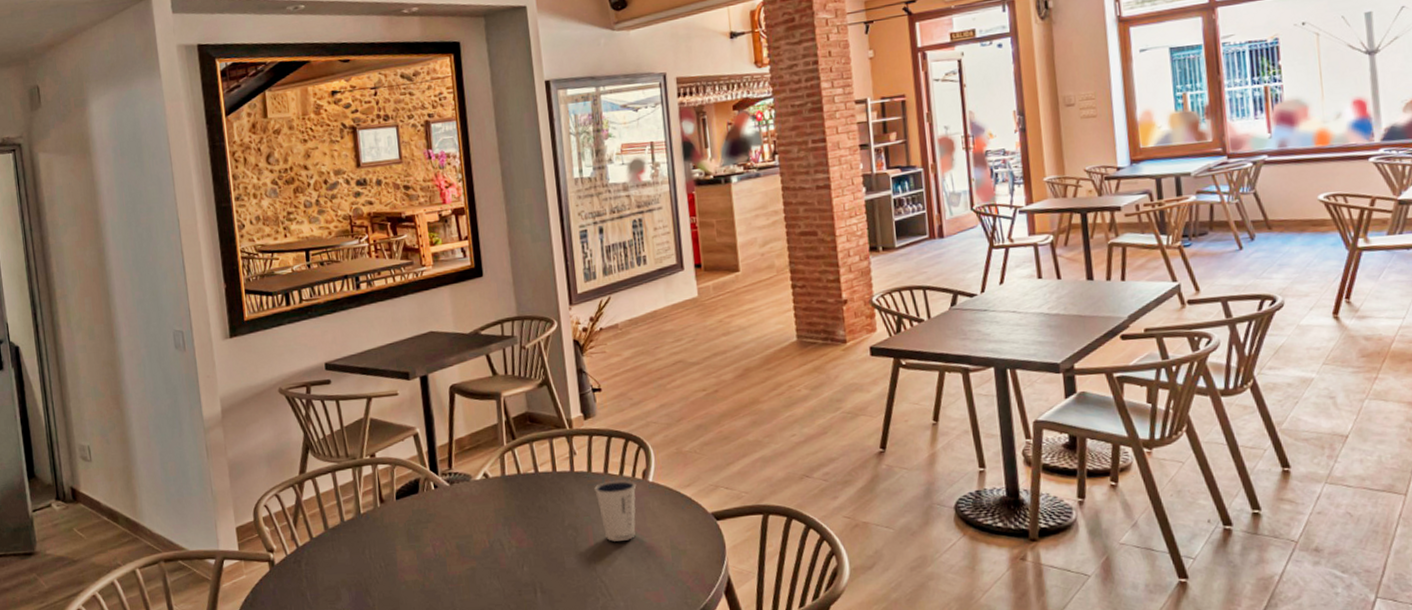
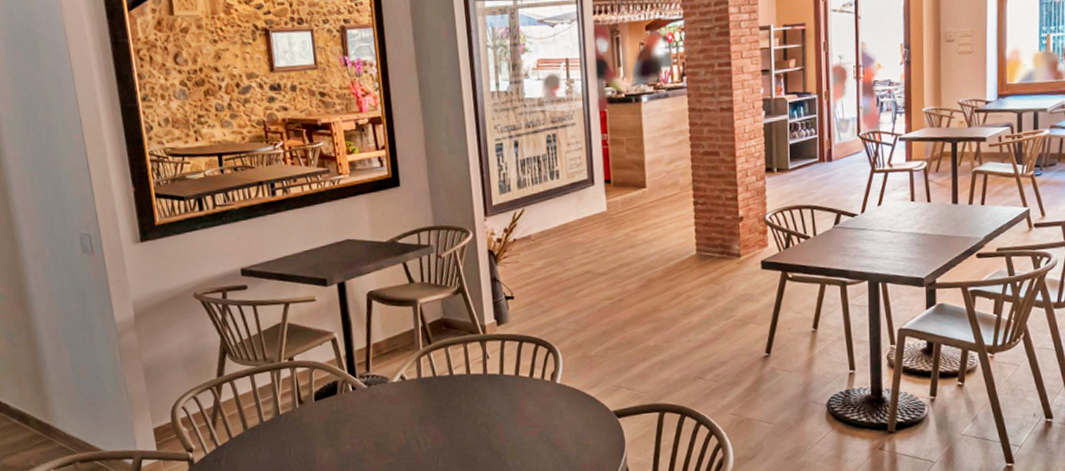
dixie cup: present [594,480,637,542] -> none [506,382,545,438]

